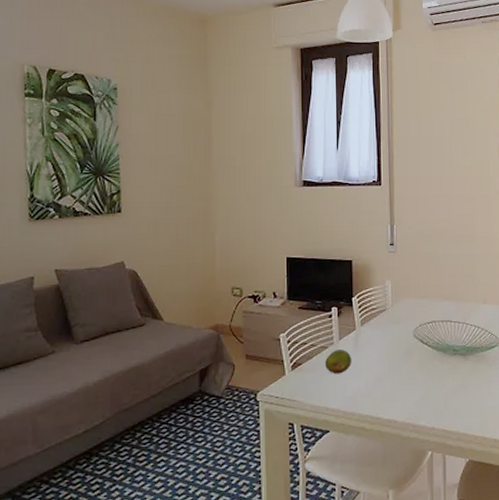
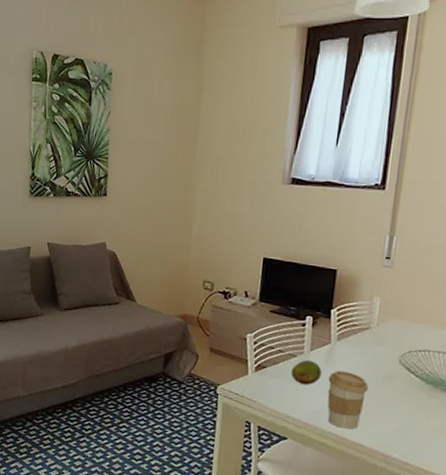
coffee cup: none [358,353,392,409] -> present [327,370,369,429]

